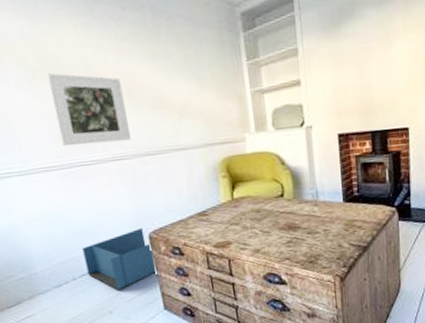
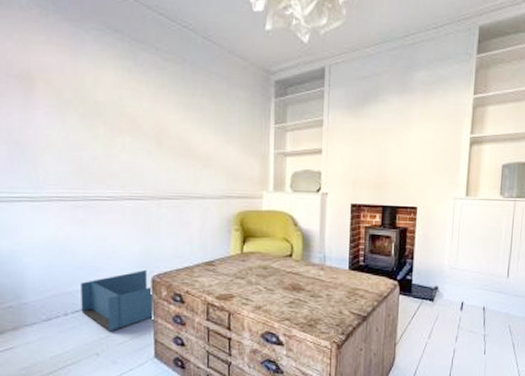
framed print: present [46,73,132,146] -> none [79,107,152,182]

